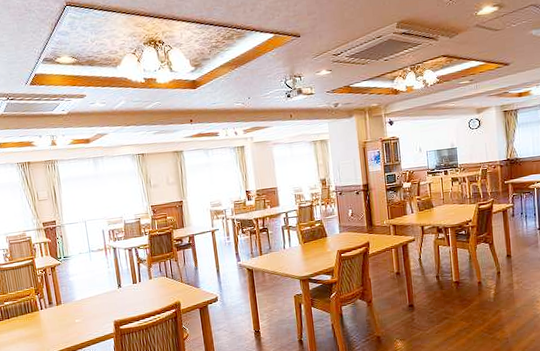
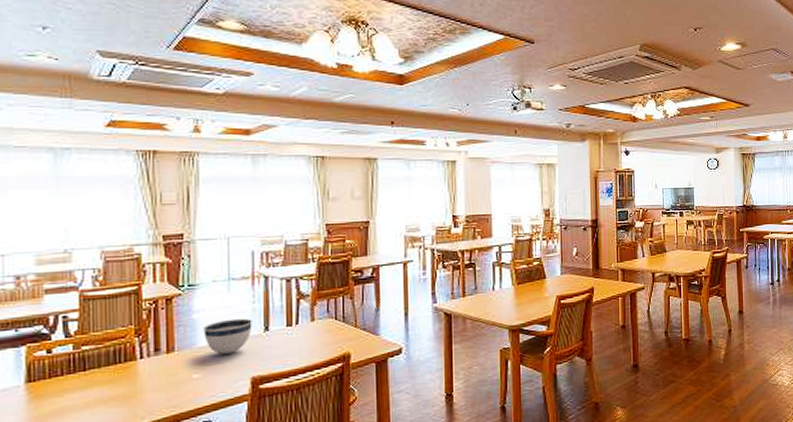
bowl: none [78,279,110,305] -> present [204,318,252,354]

